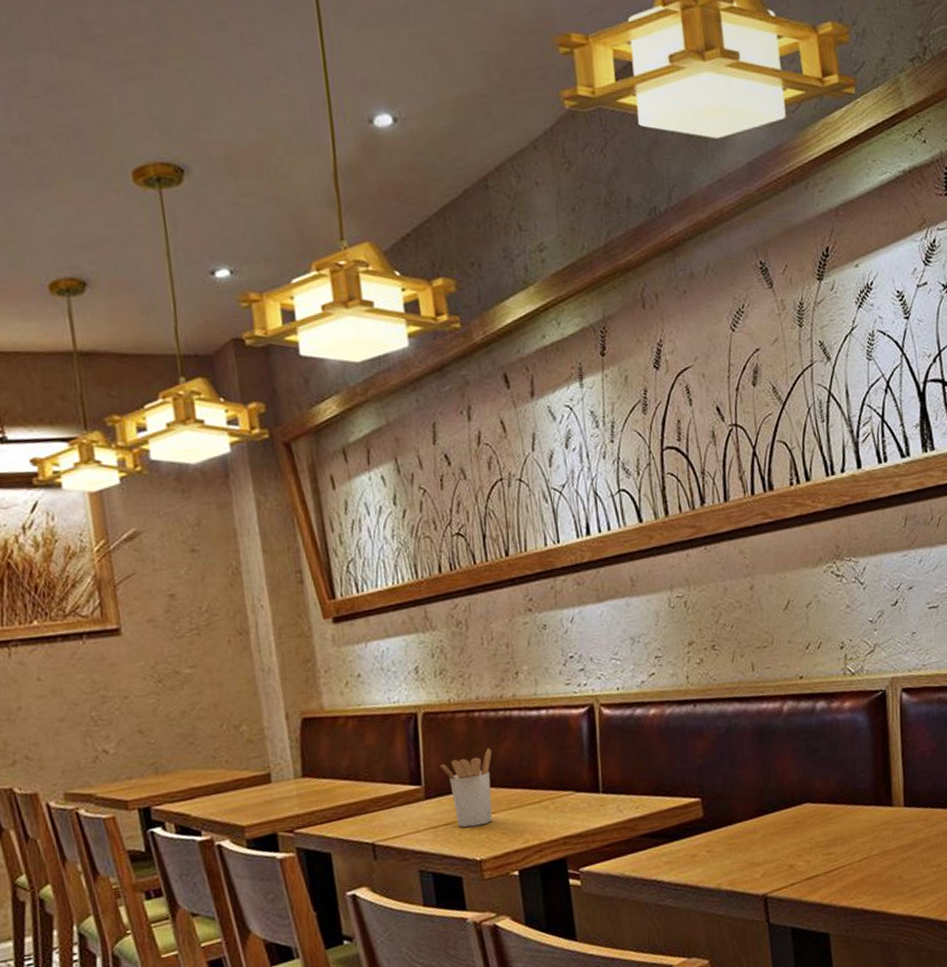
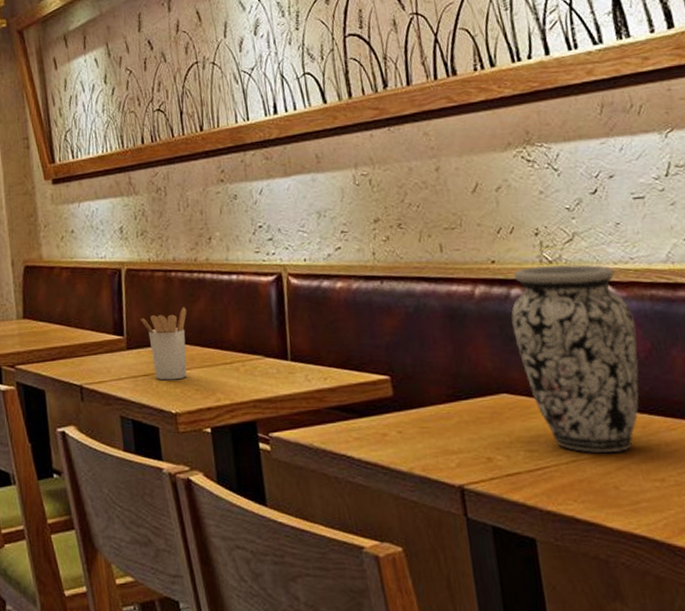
vase: none [816,673,925,850] -> present [511,264,639,454]

